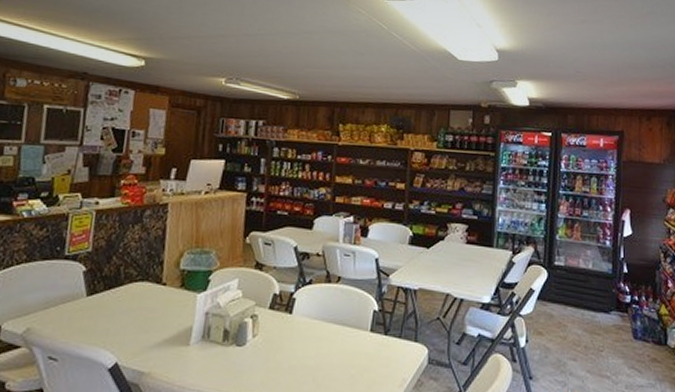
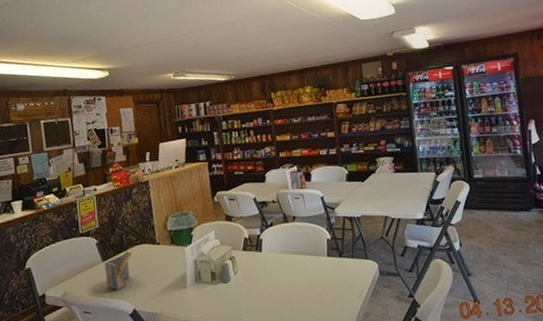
napkin holder: none [86,285,130,336] -> present [104,249,133,291]

